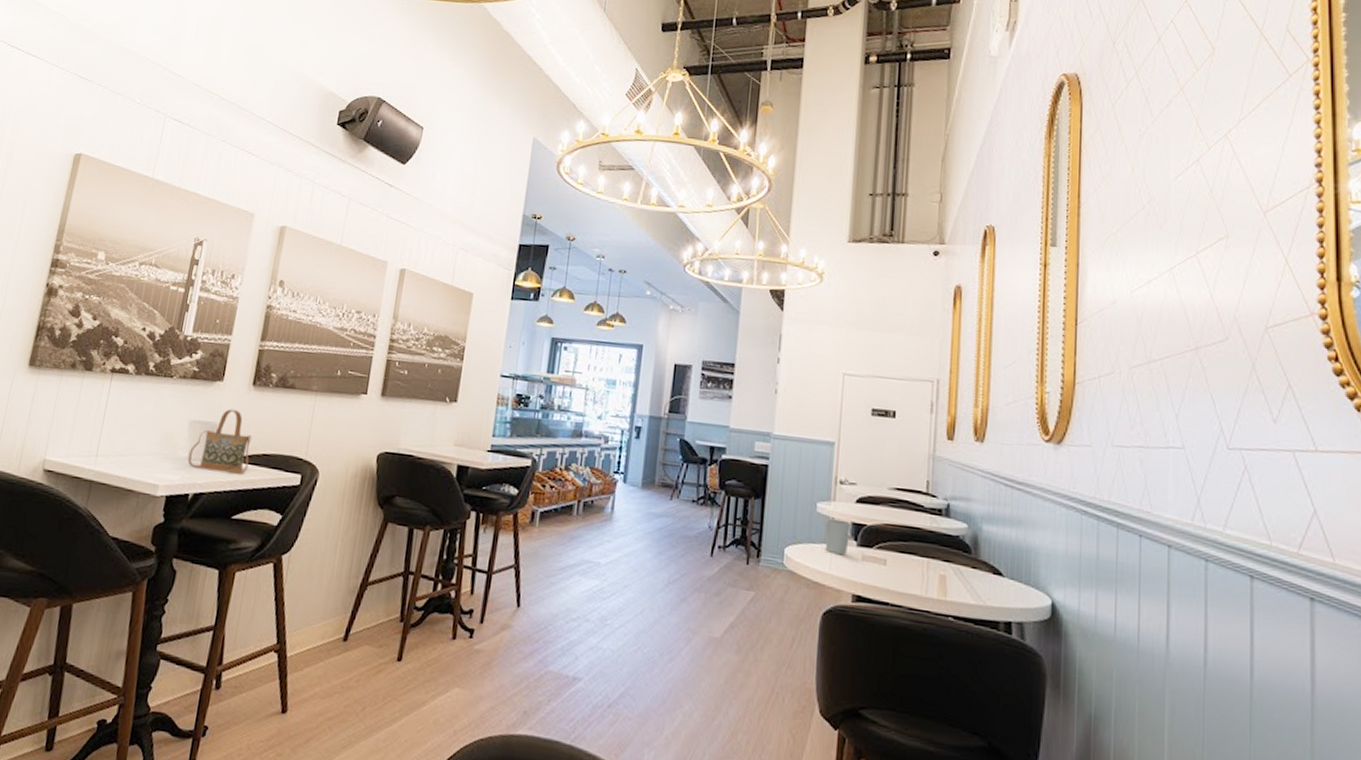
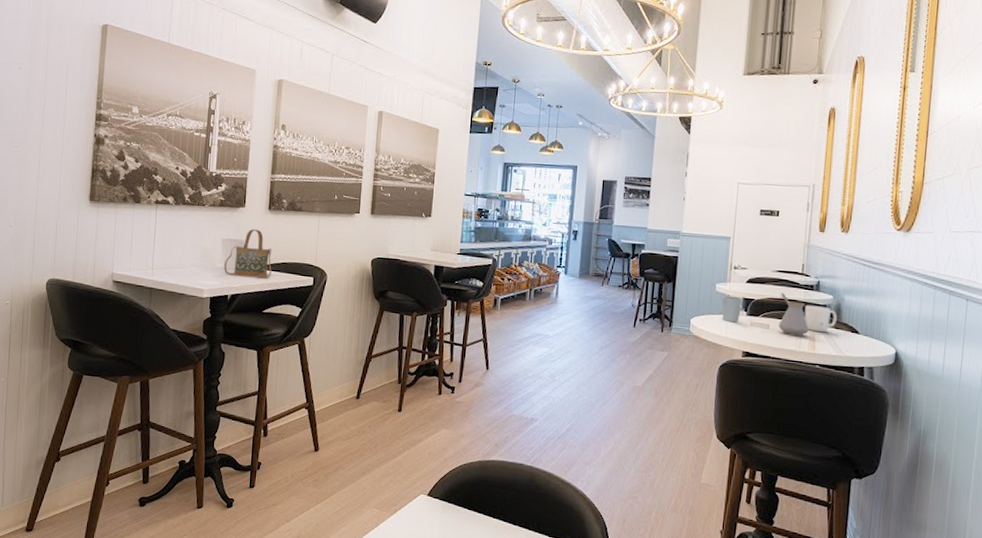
coffee pot: none [898,517,938,578] -> present [778,293,809,337]
mug: none [931,534,973,573] -> present [804,304,837,333]

